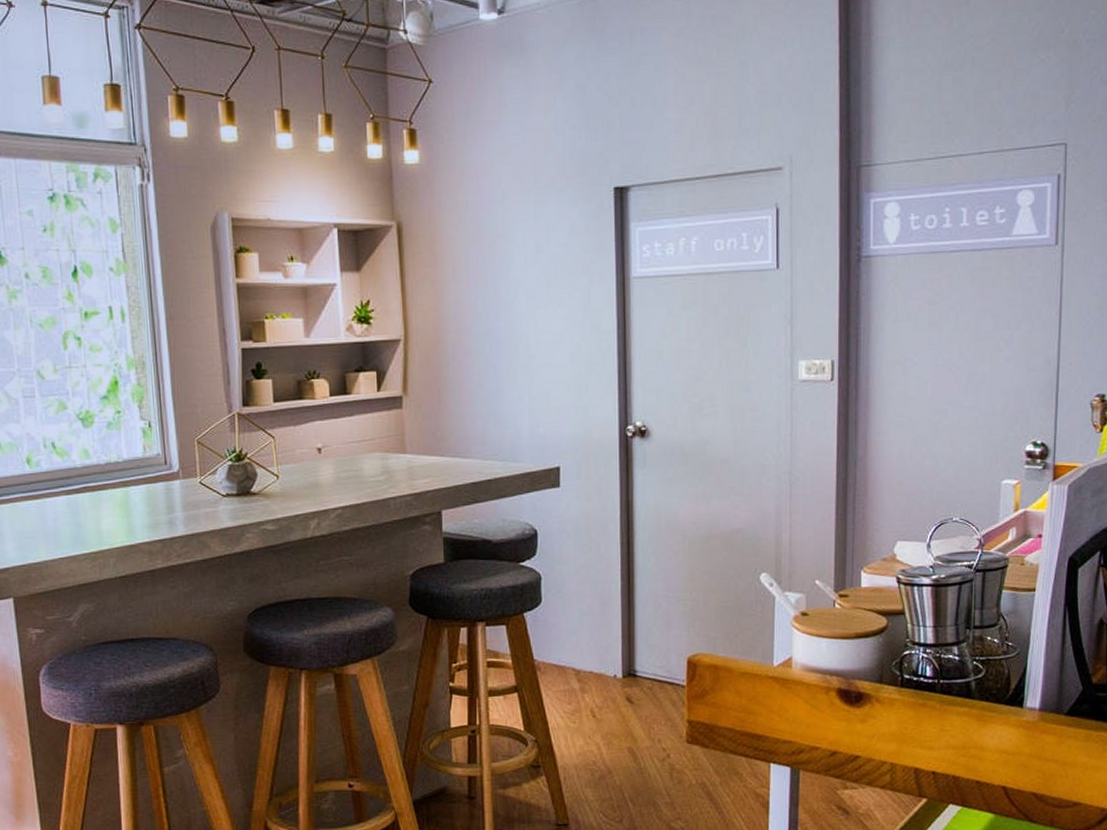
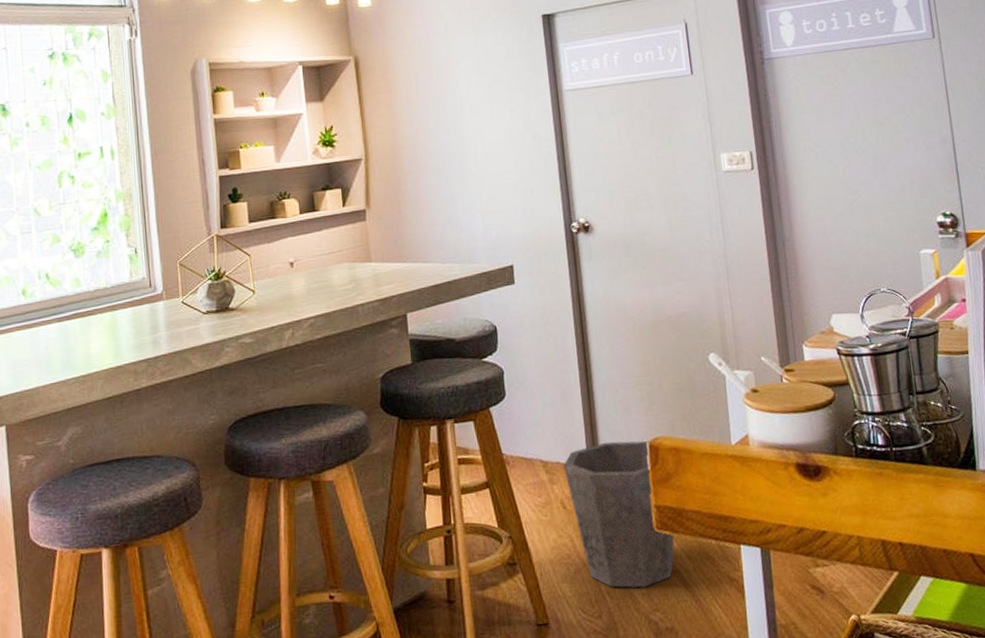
waste bin: none [596,655,704,797] -> present [563,441,675,588]

